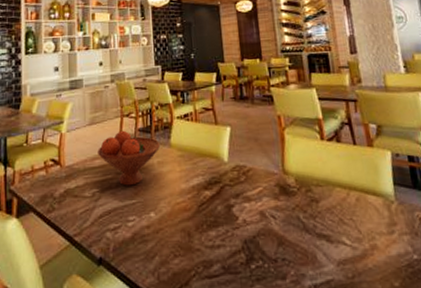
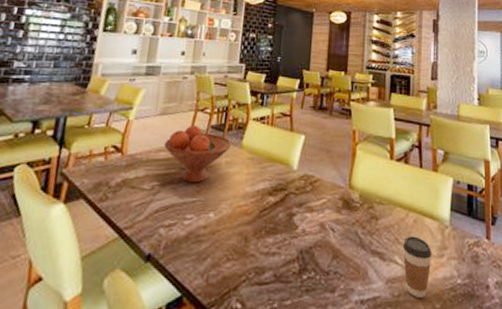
coffee cup: none [348,215,383,277] -> present [402,236,433,298]

